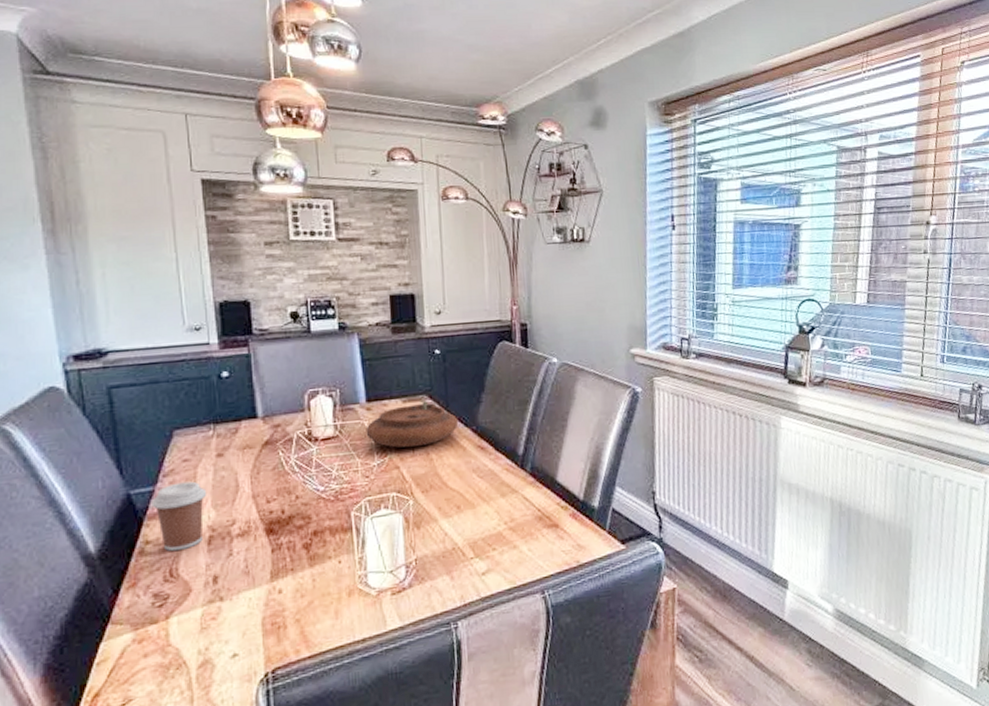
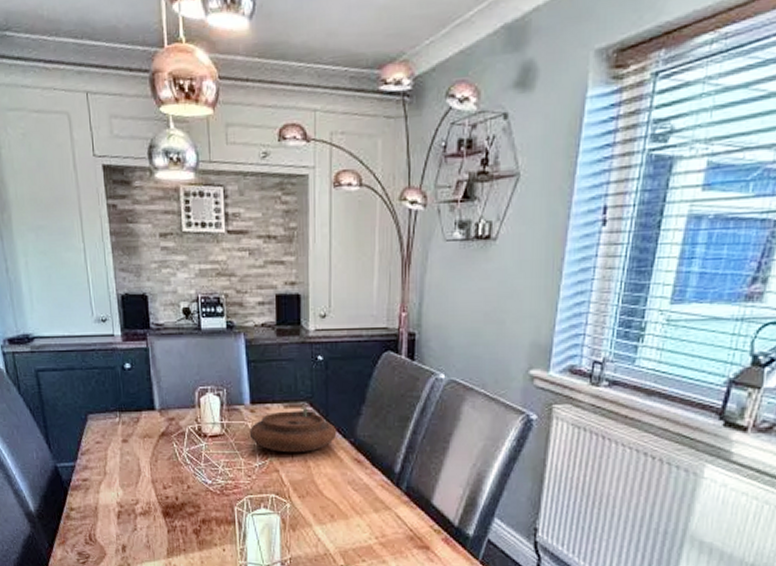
coffee cup: present [152,481,207,551] -> none [73,461,116,520]

